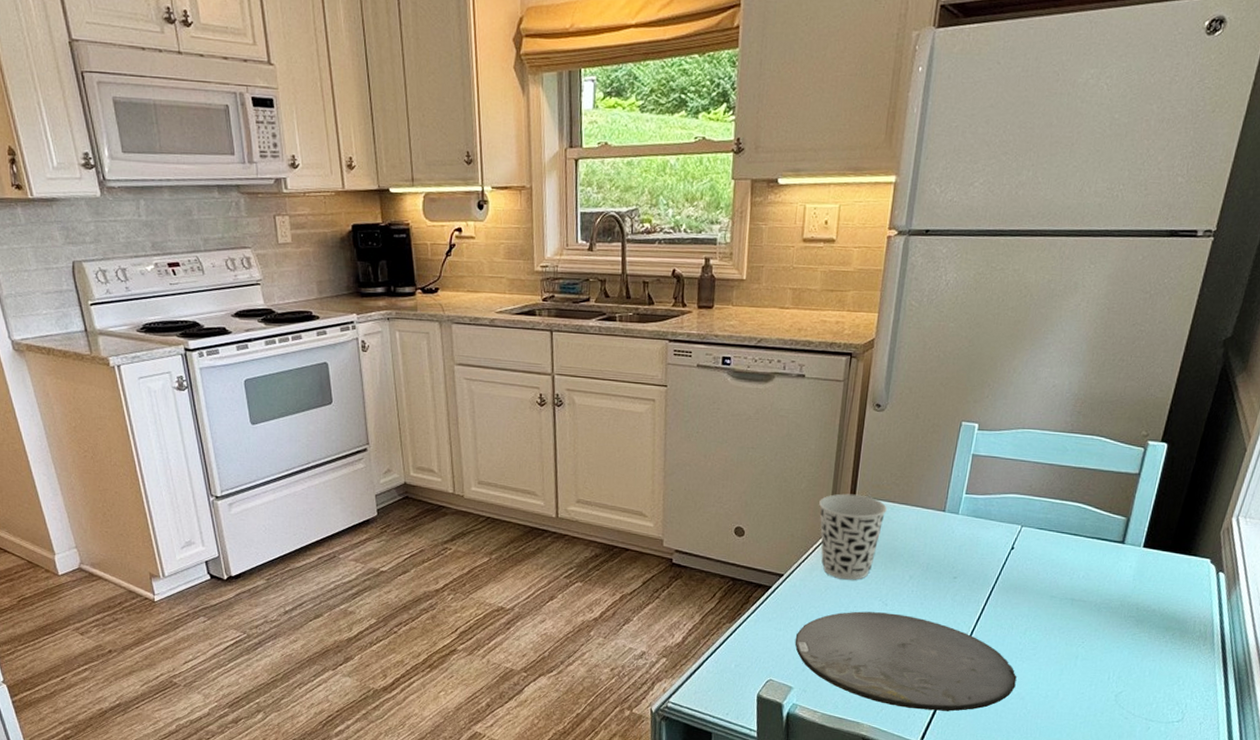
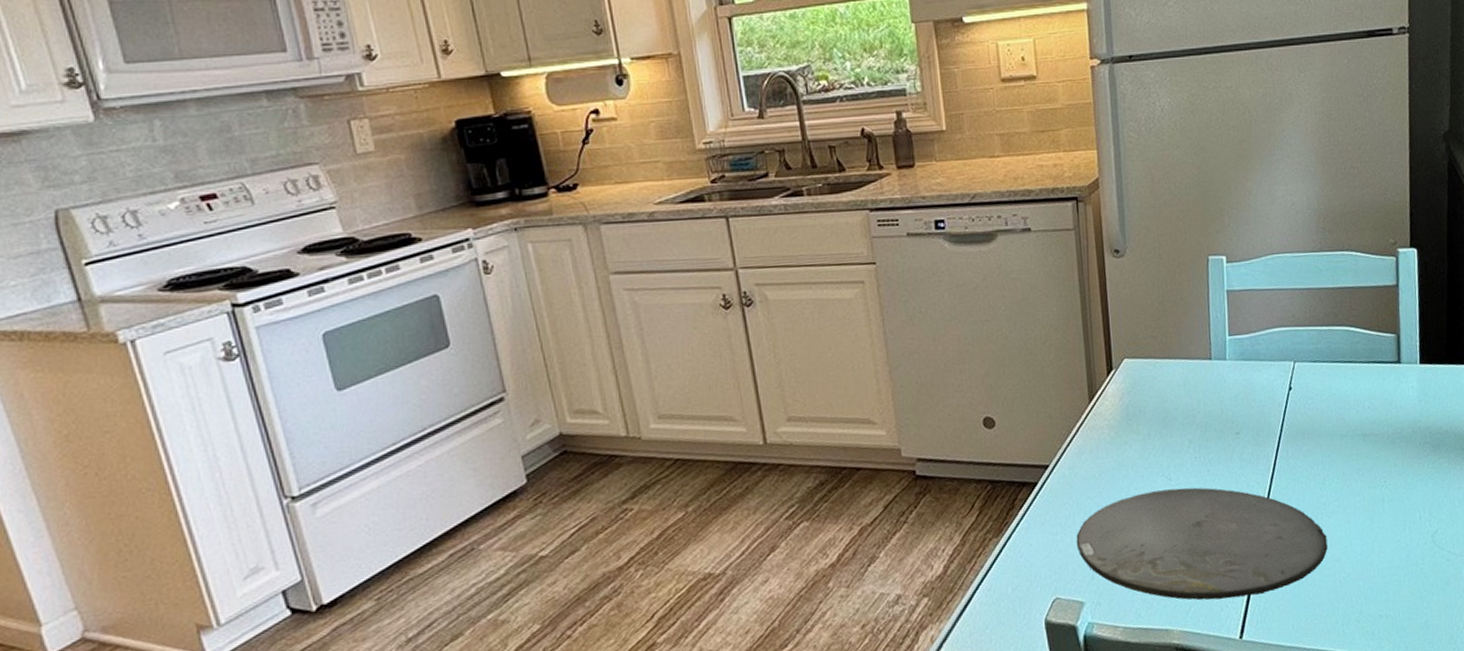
cup: present [819,493,887,580] -> none [1073,355,1149,459]

